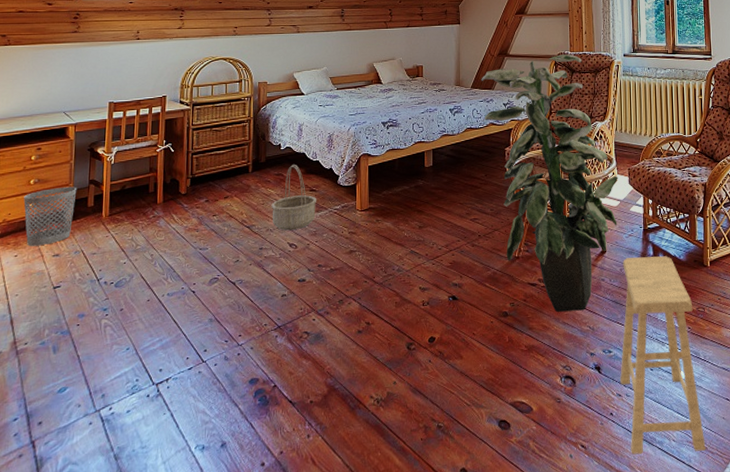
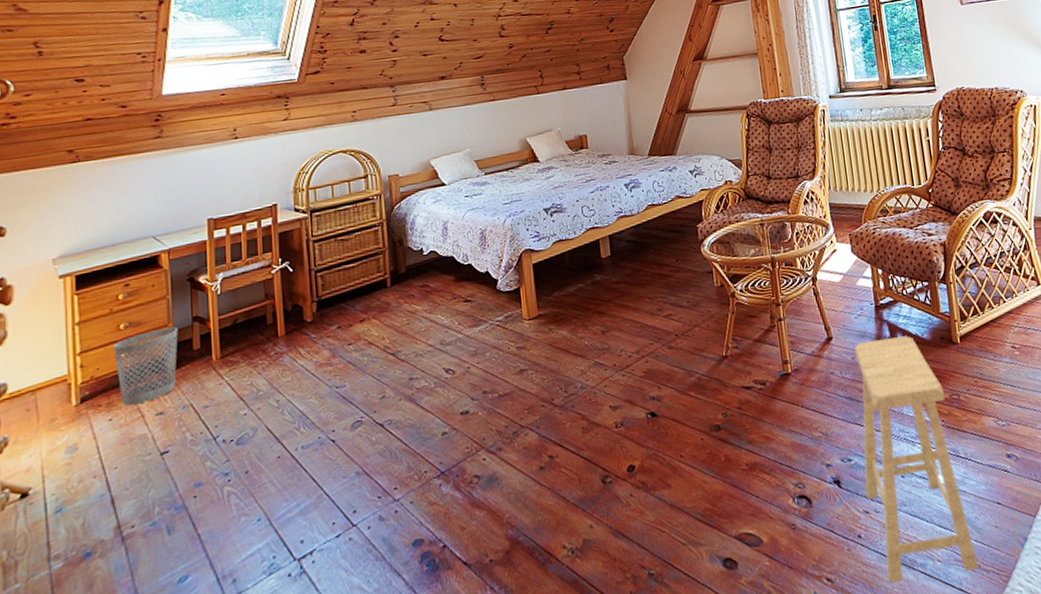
basket: present [271,165,317,231] -> none [418,271,474,354]
indoor plant: present [481,54,618,312] -> none [659,102,843,419]

